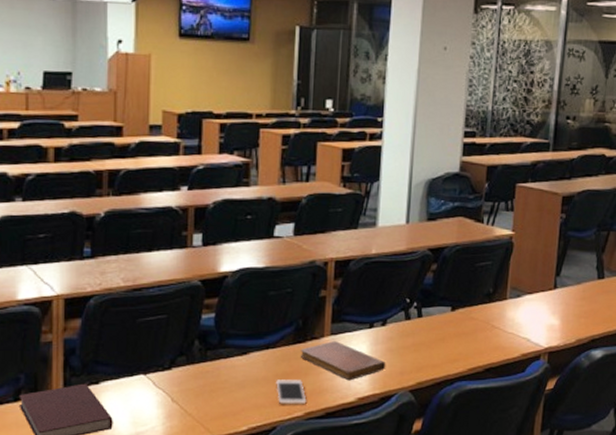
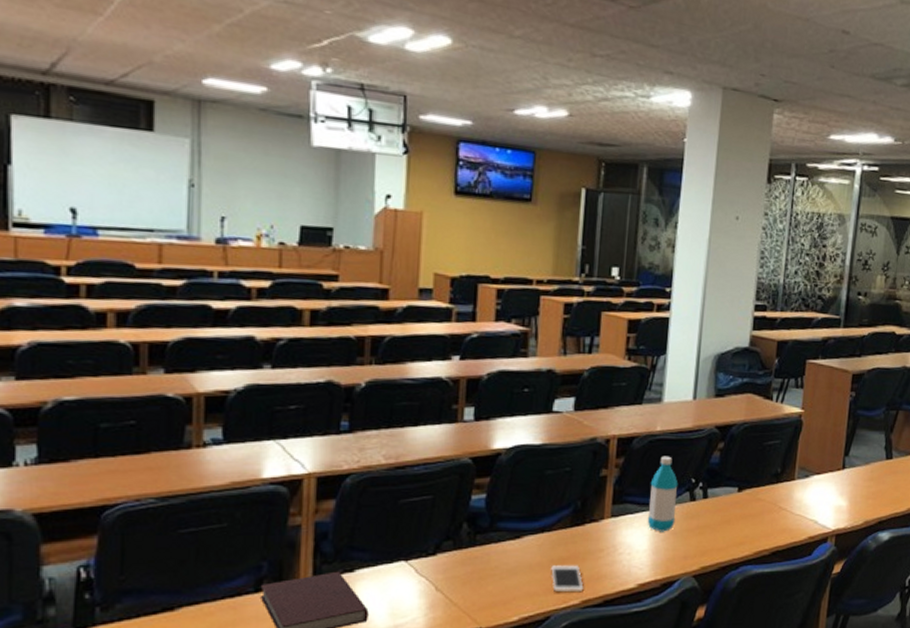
notebook: present [300,341,386,381] -> none [577,524,669,566]
water bottle: none [364,277,394,349] -> present [647,456,679,532]

